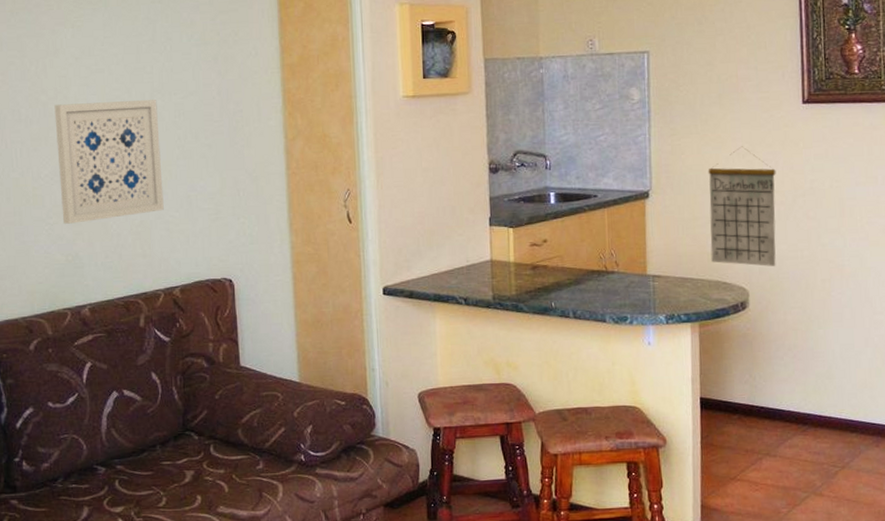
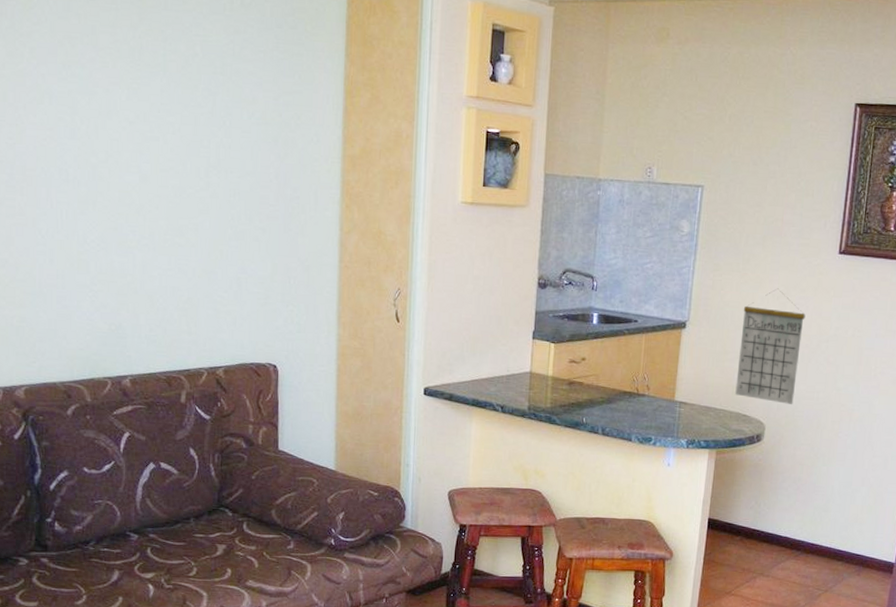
wall art: present [54,100,164,224] -> none [104,168,213,293]

